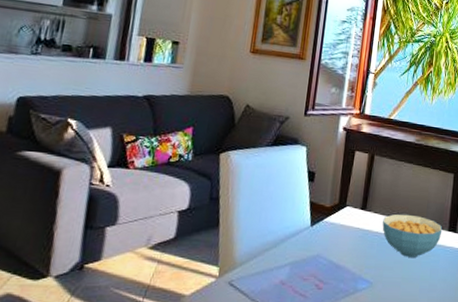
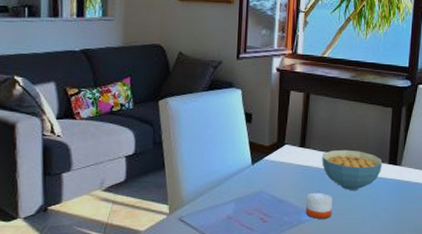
candle: none [362,257,391,287] -> present [305,191,333,219]

